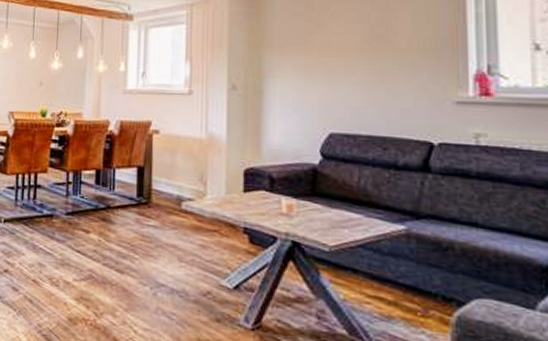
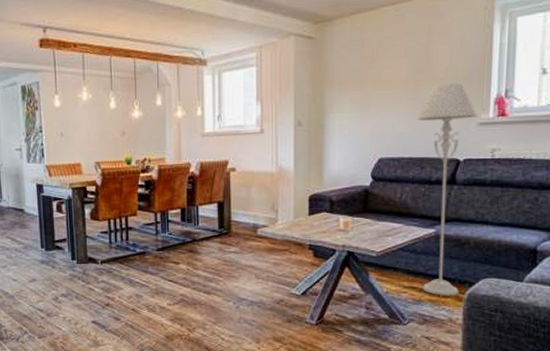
floor lamp: none [375,54,455,317] -> present [416,83,479,296]

